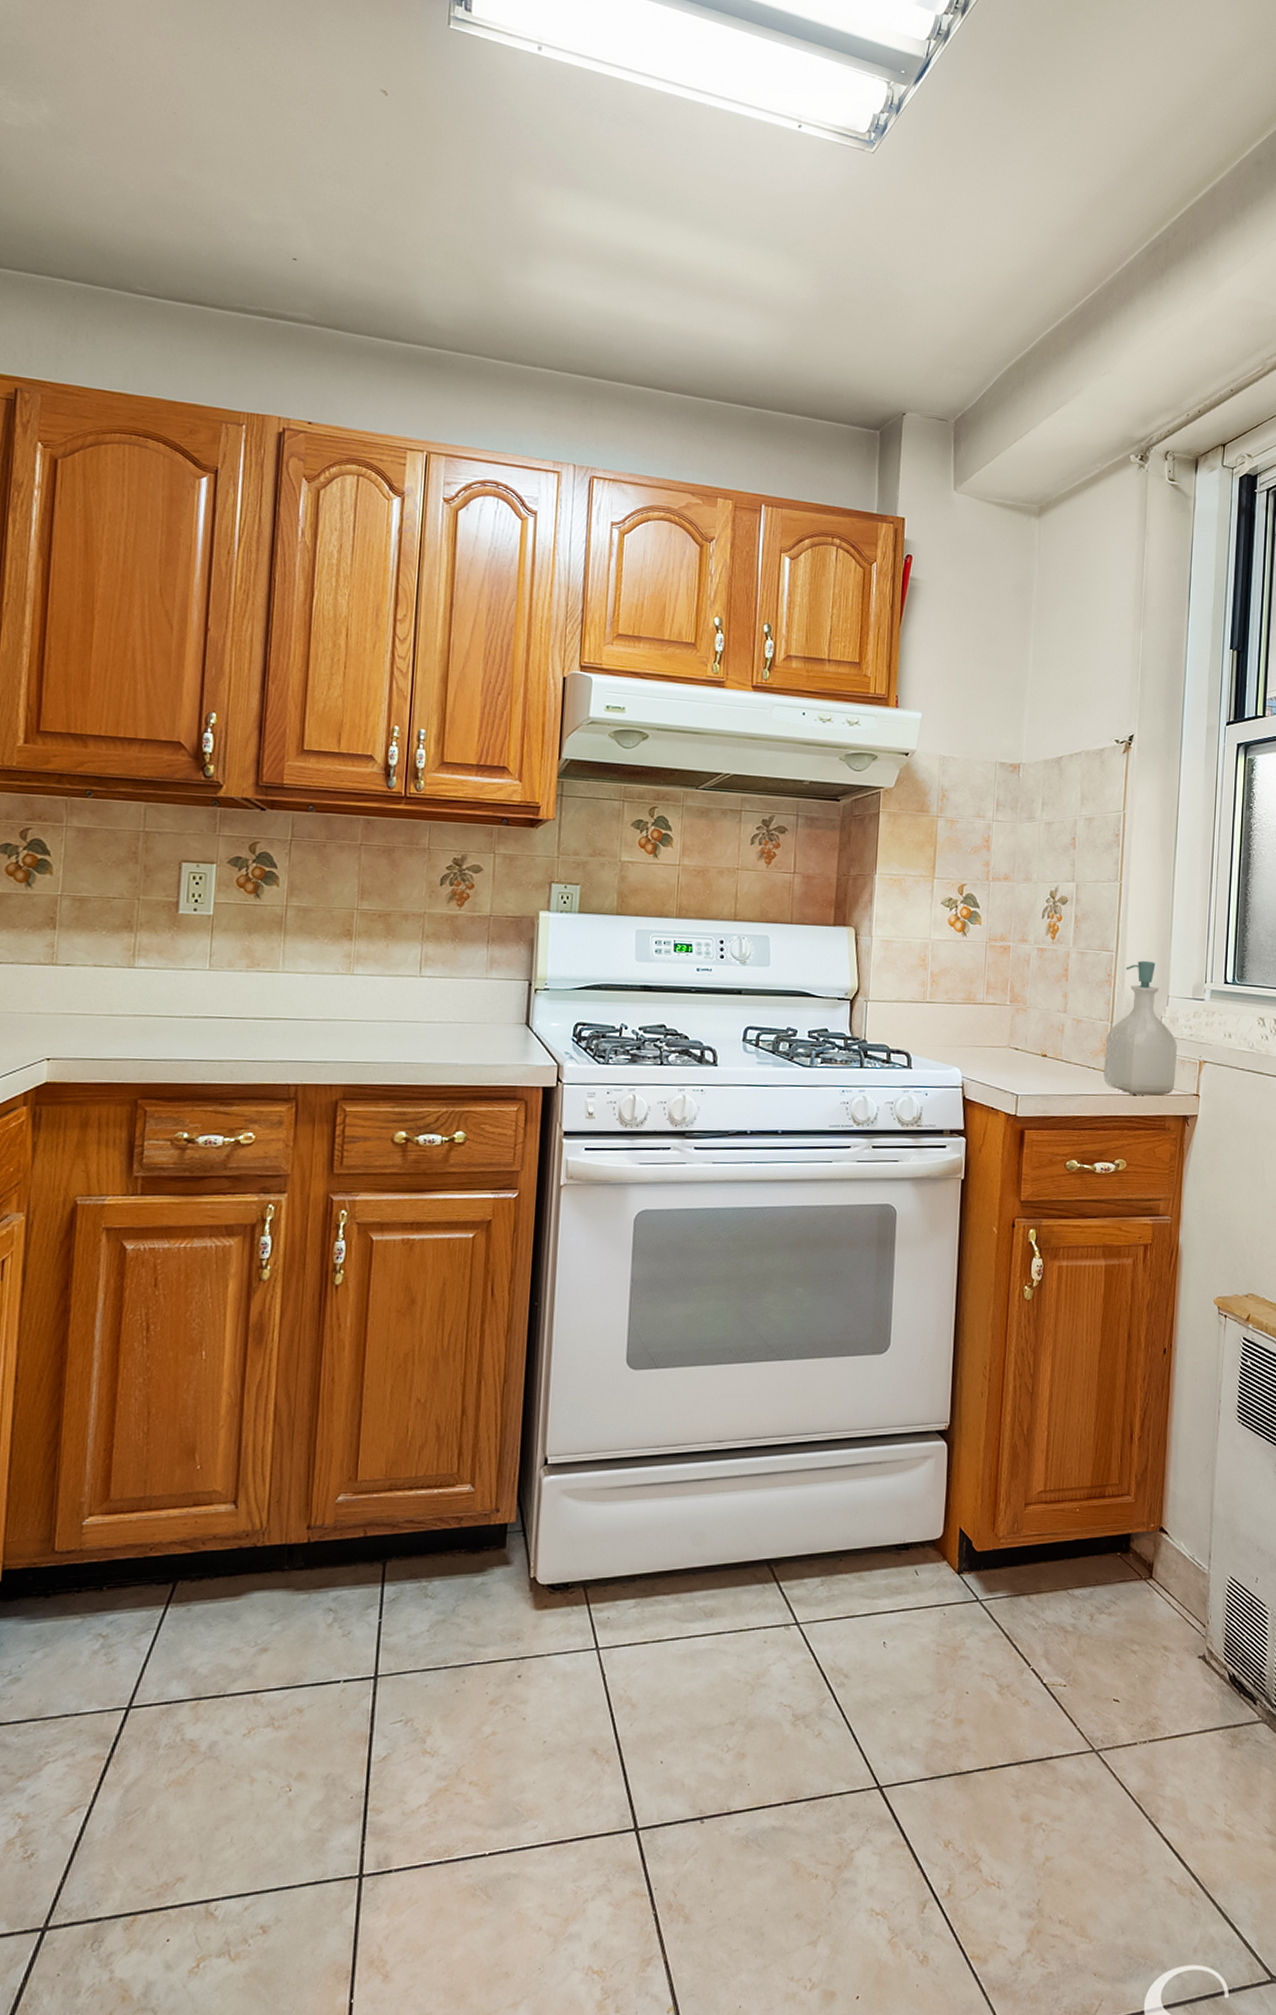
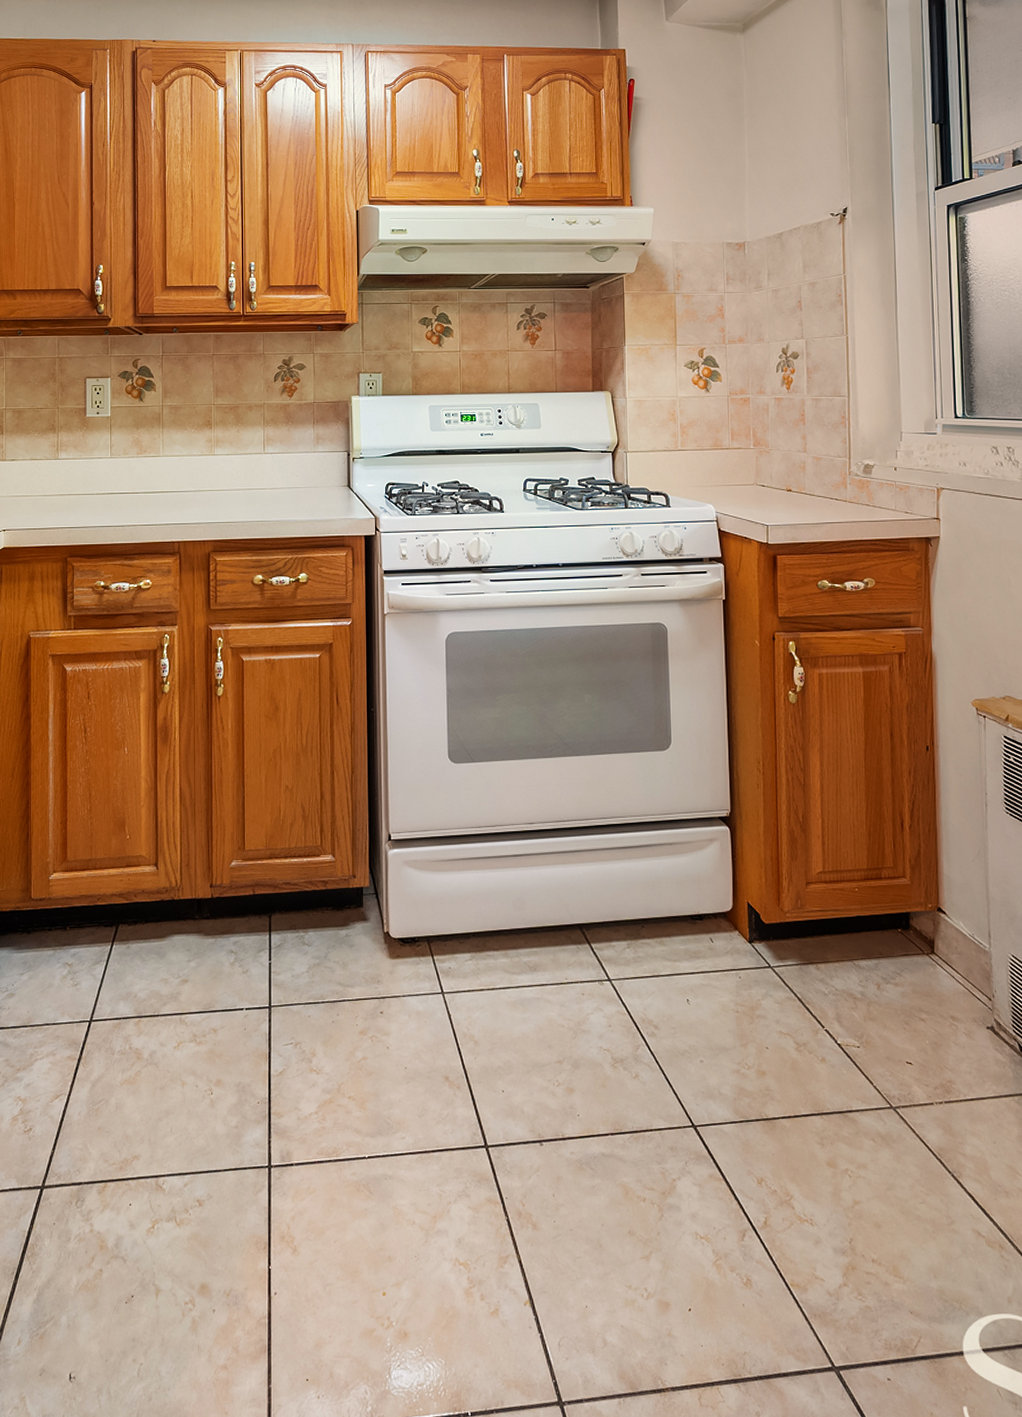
soap bottle: present [1103,960,1177,1096] -> none [845,402,915,521]

